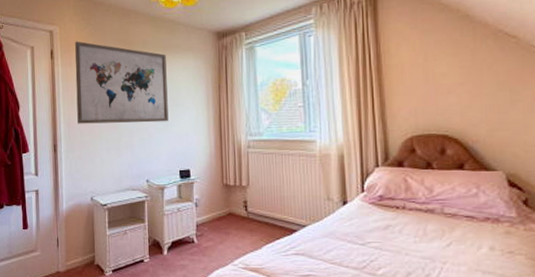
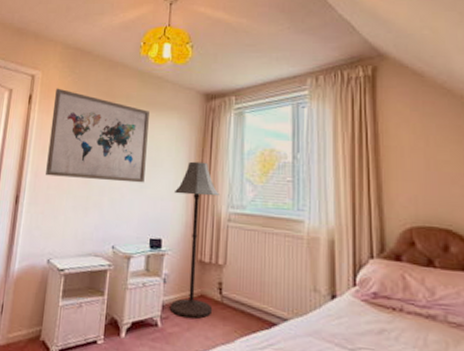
floor lamp: none [196,97,240,233] -> present [171,161,220,319]

